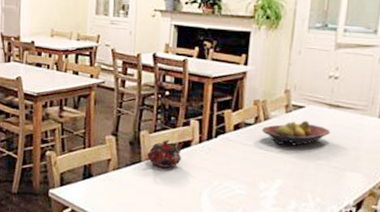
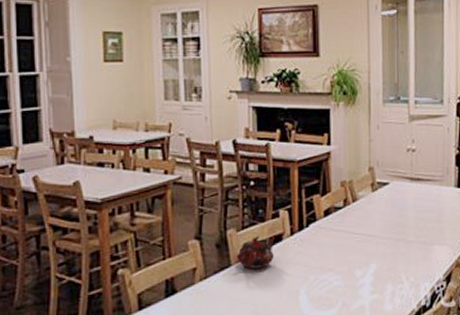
fruit bowl: present [262,120,330,146] -> none [352,197,414,226]

